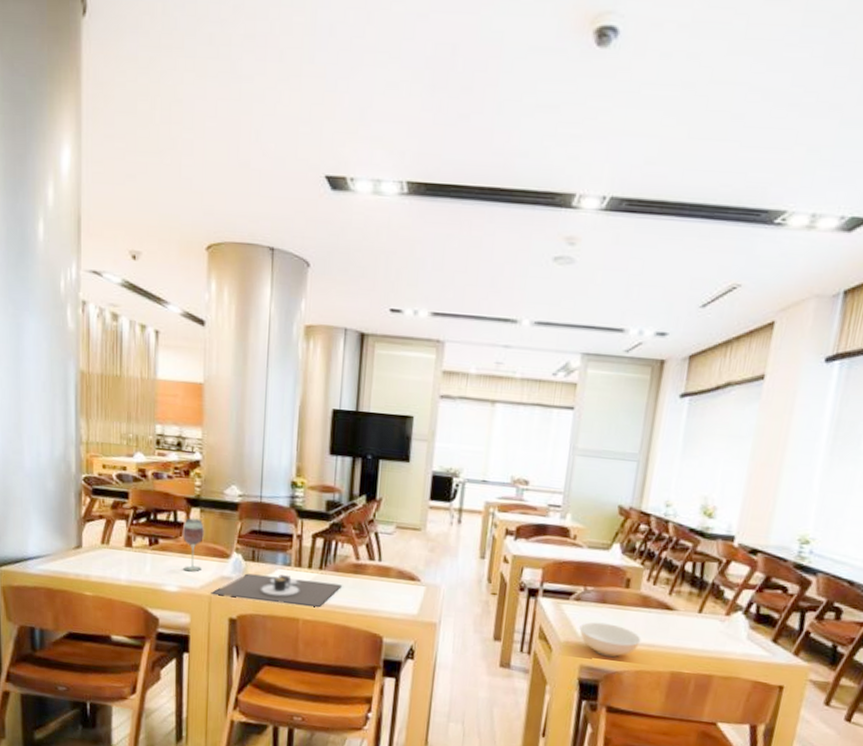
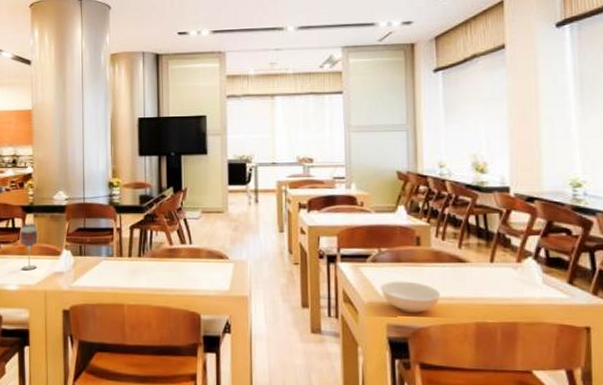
place setting: present [211,573,342,608] -> none [46,264,159,293]

